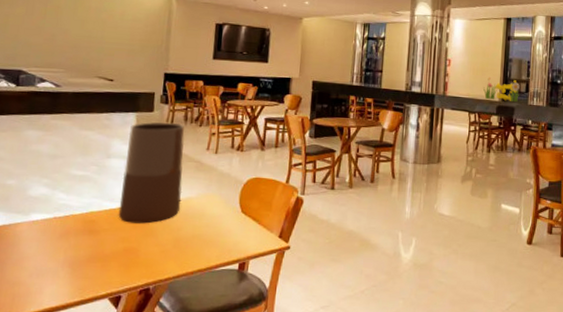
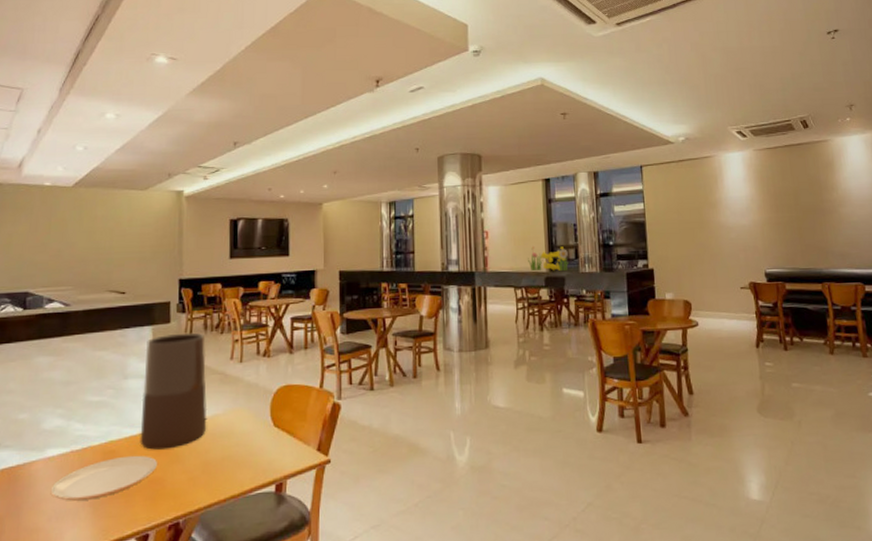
plate: none [33,226,133,262] -> present [50,455,157,501]

